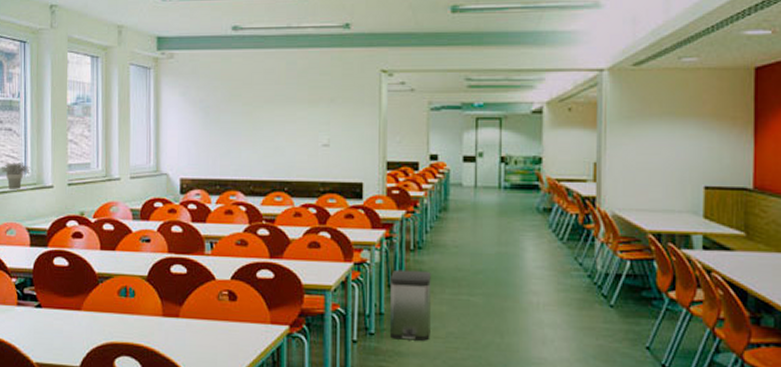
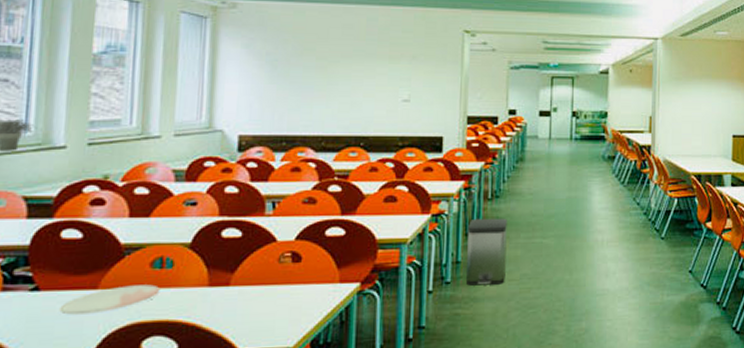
plate: none [56,309,126,332] -> present [59,284,161,316]

